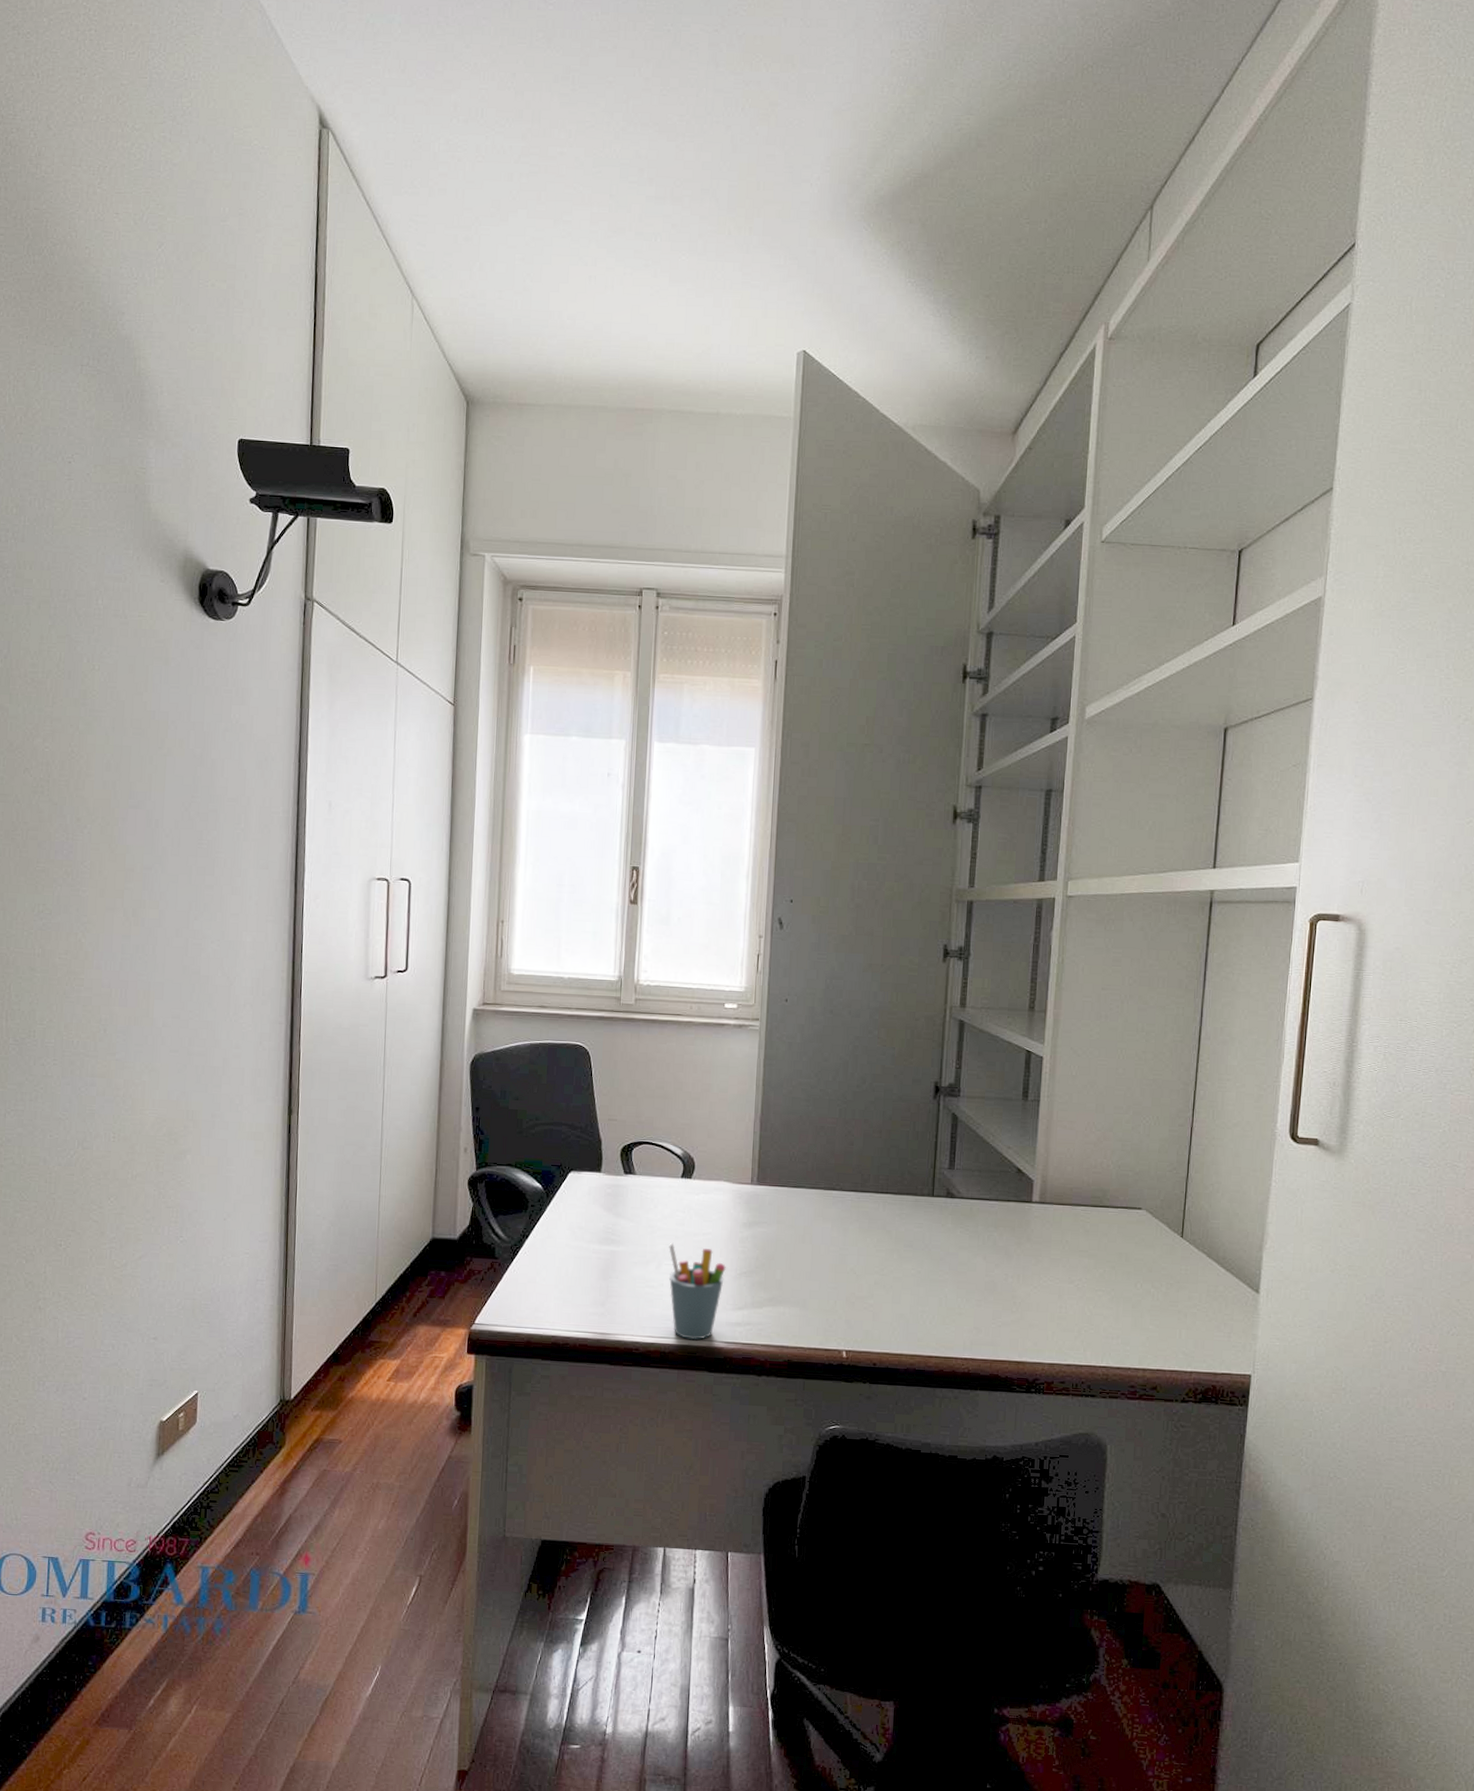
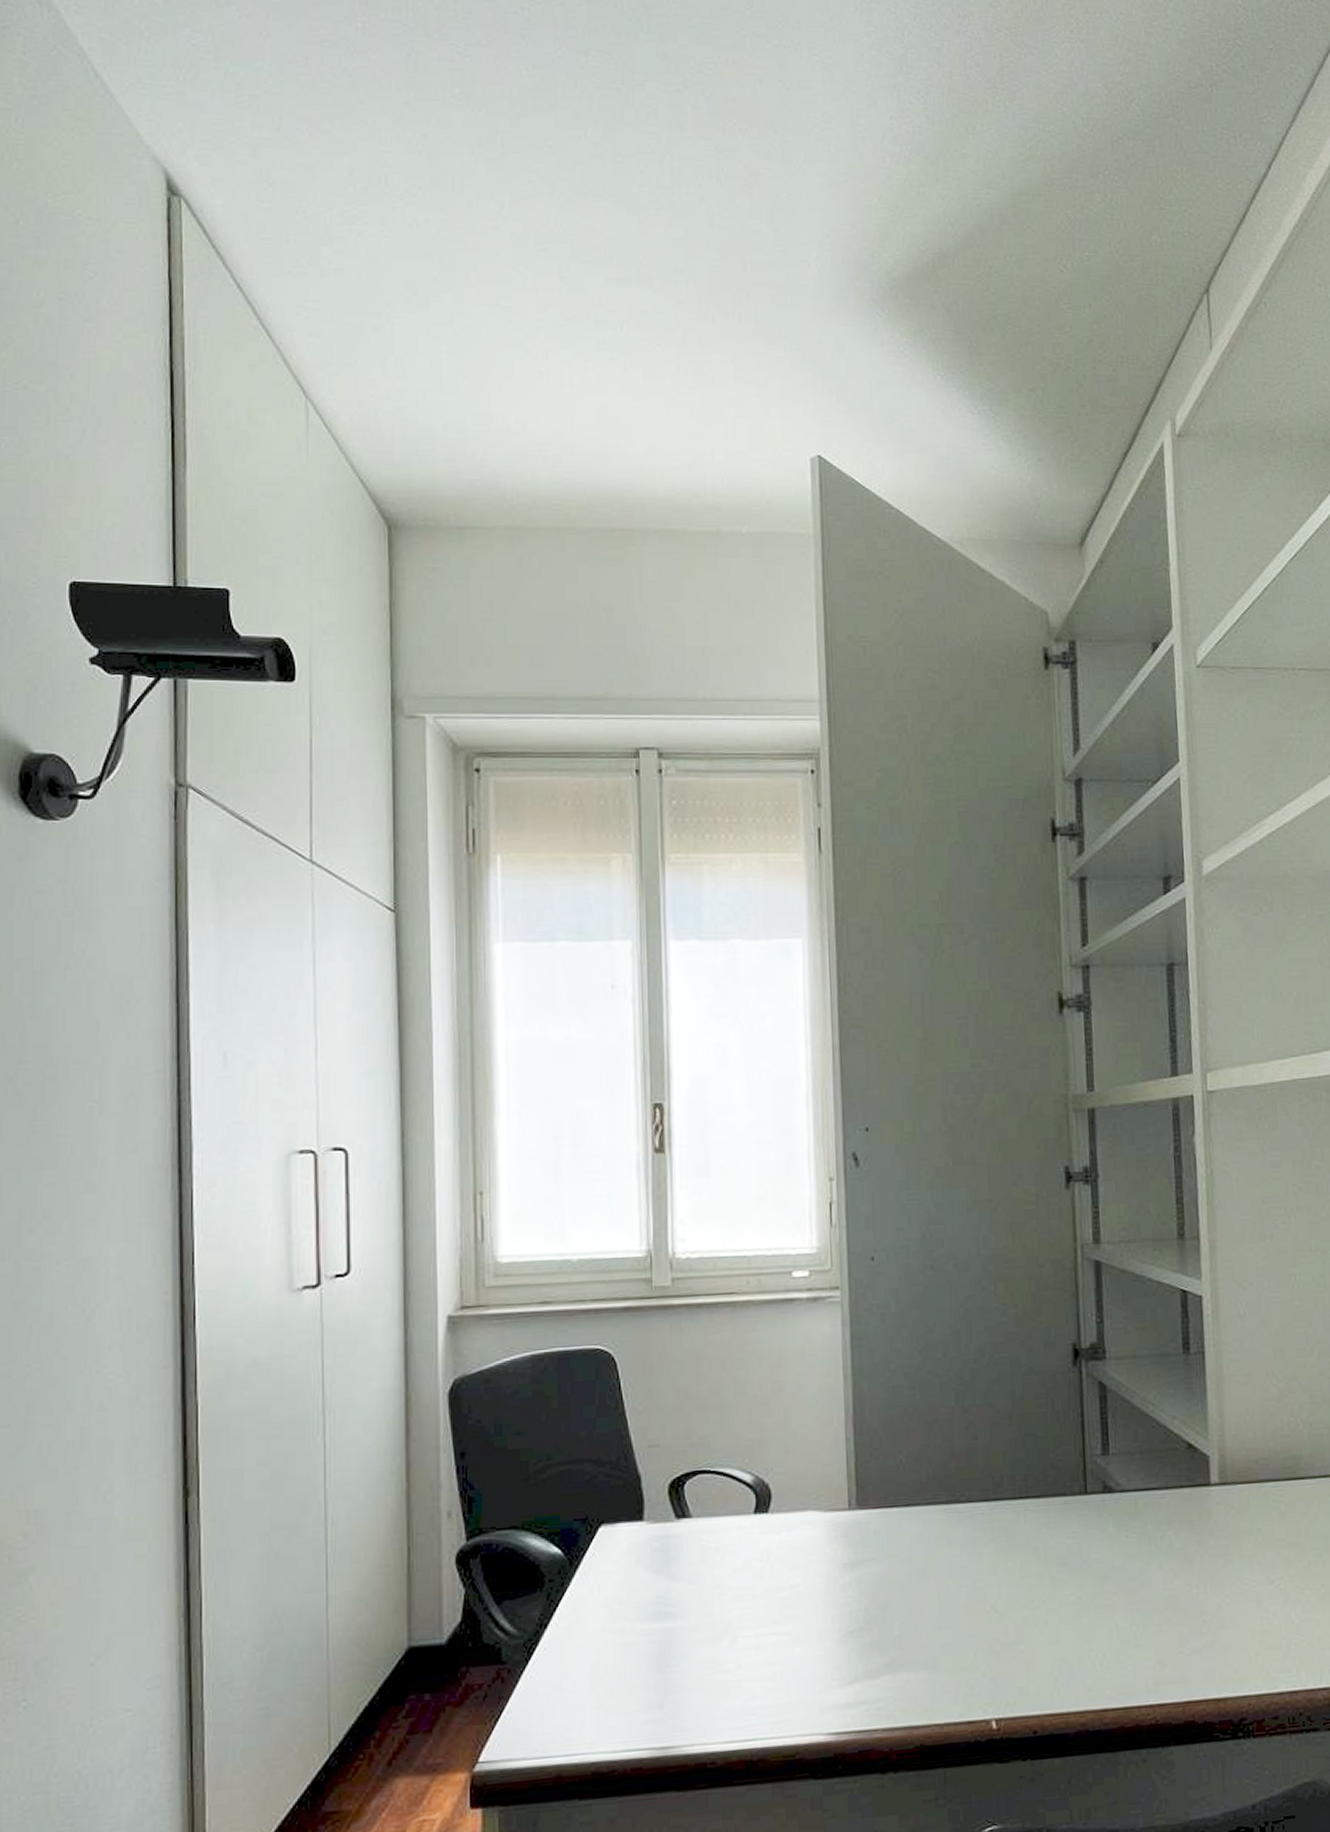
pen holder: present [668,1242,726,1341] -> none [745,1604,826,1738]

